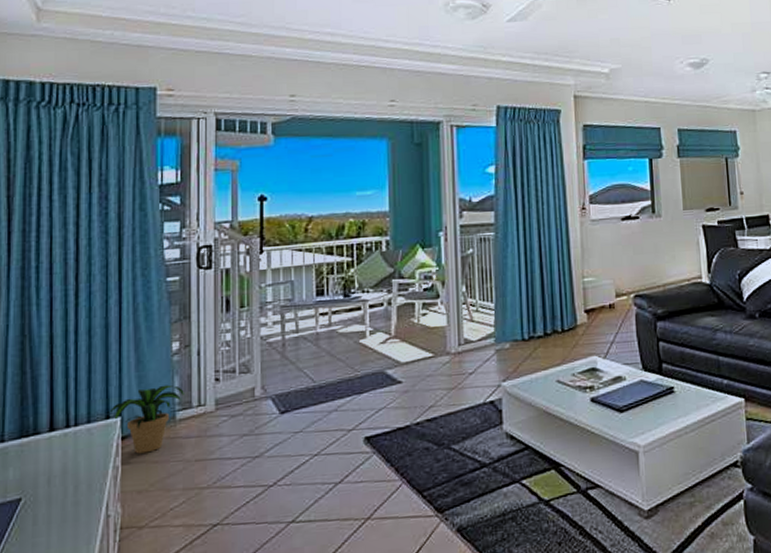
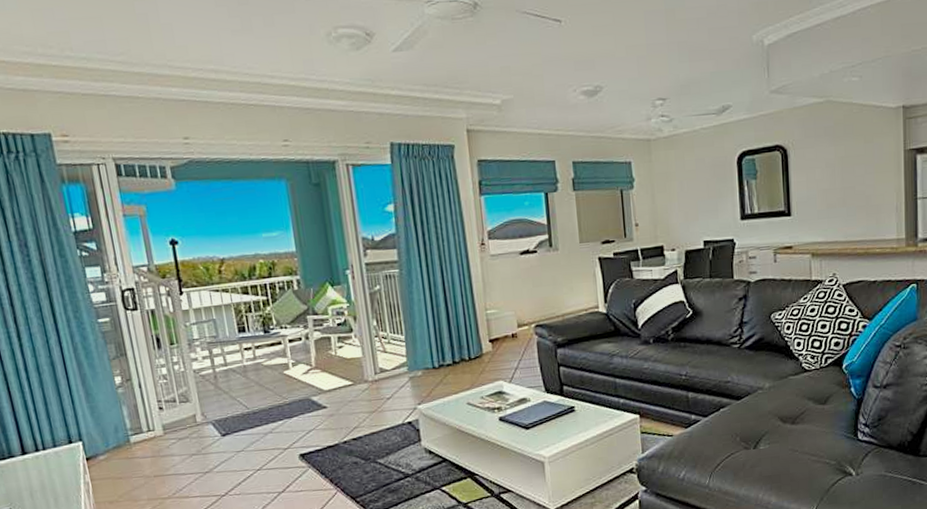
potted plant: present [109,384,184,454] -> none [70,413,134,472]

